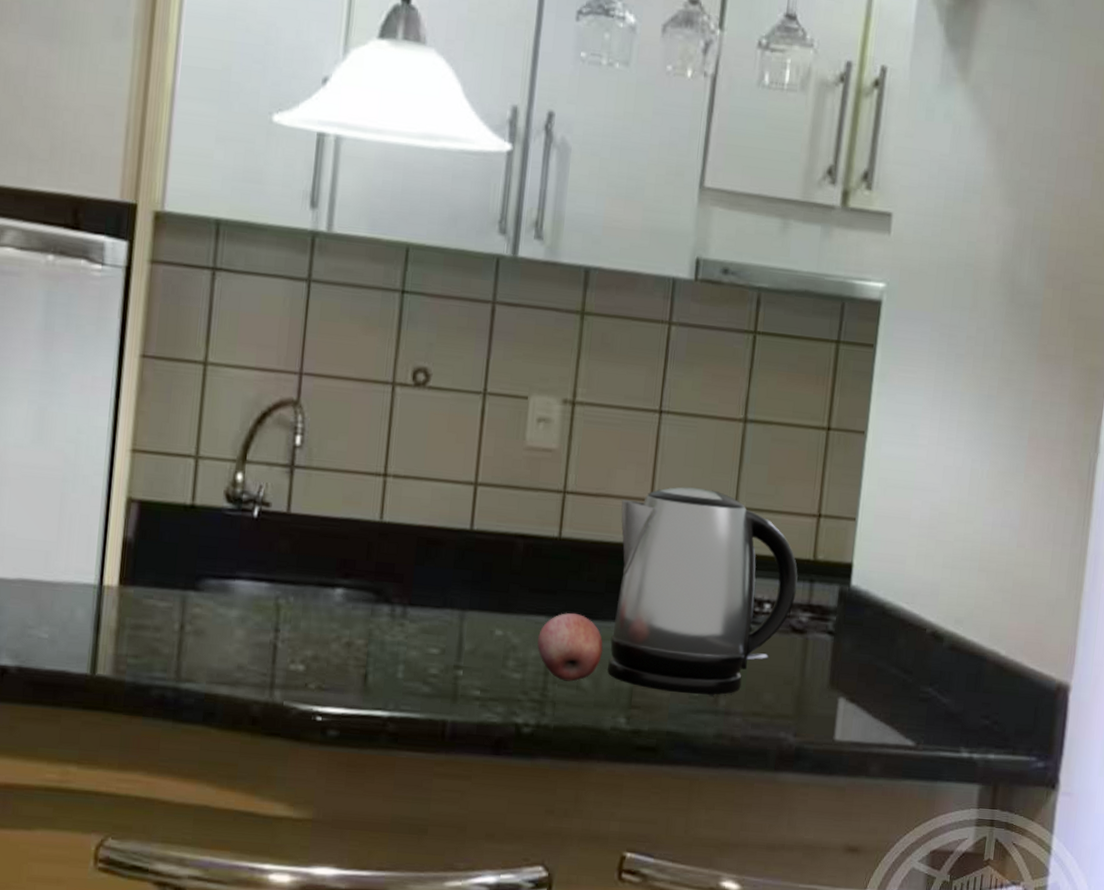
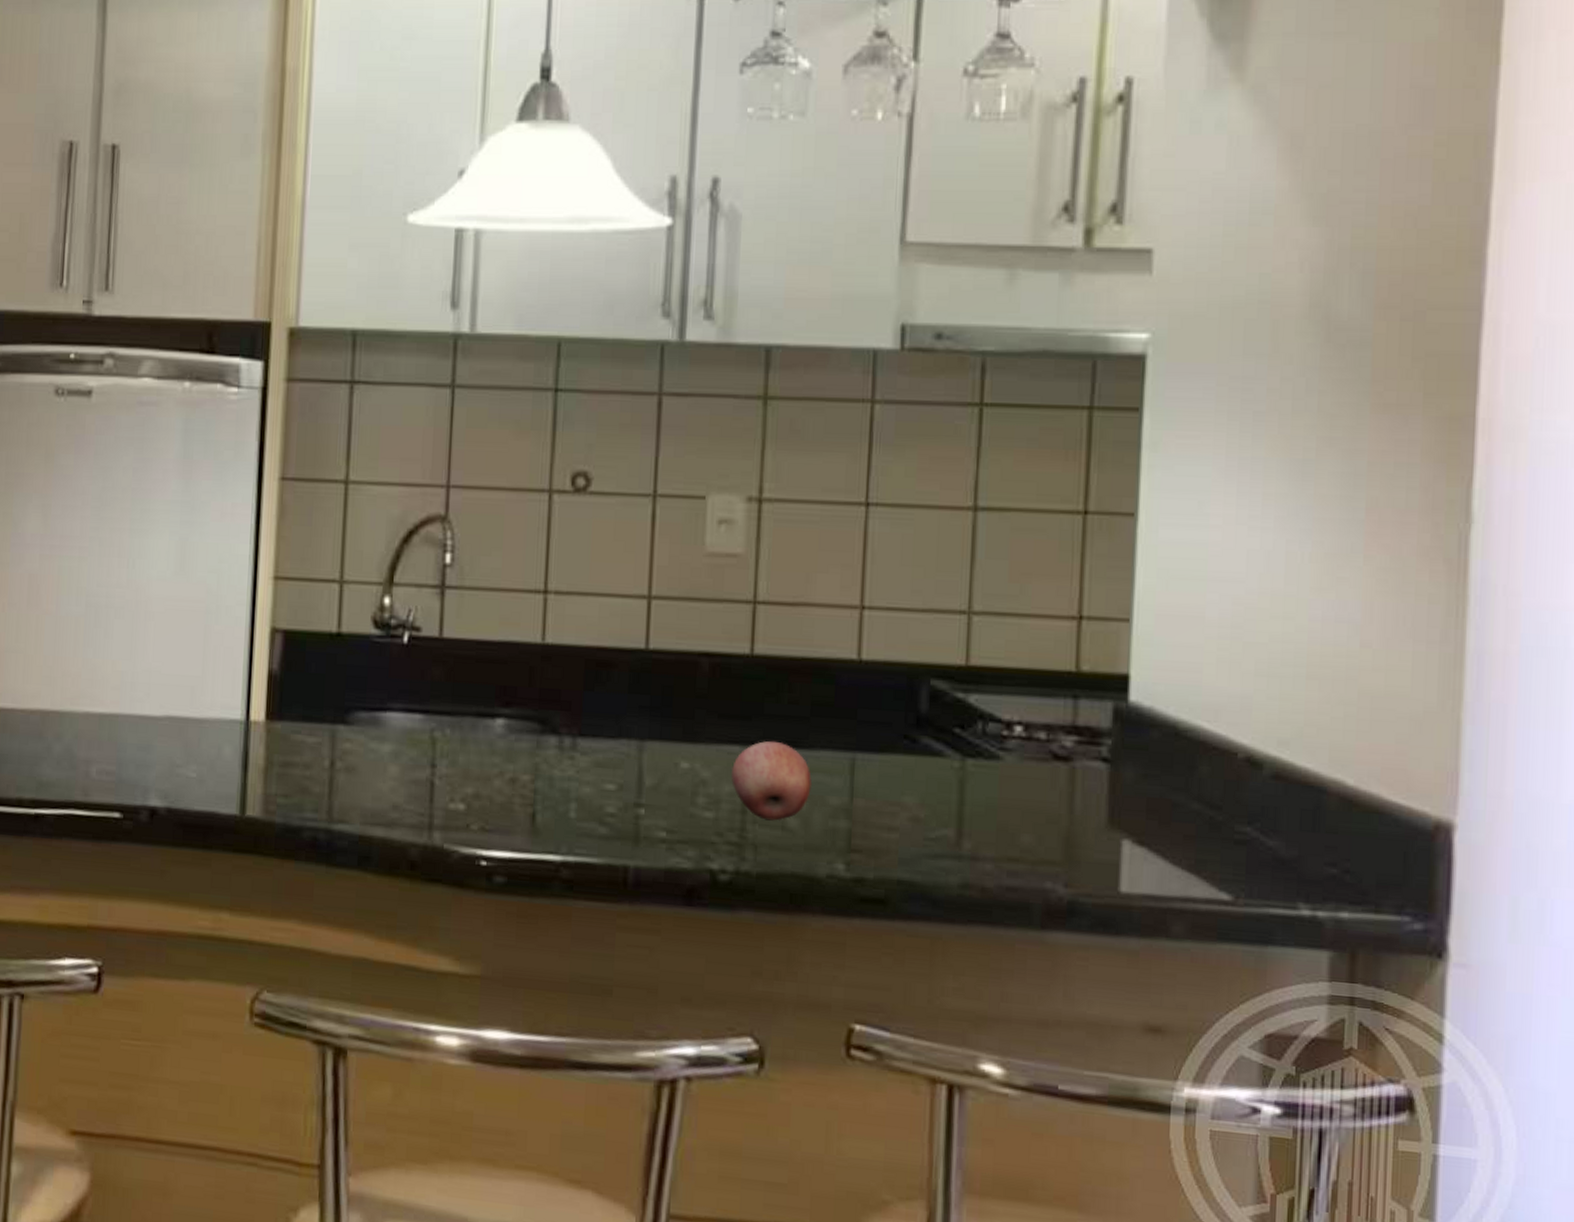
kettle: present [607,486,798,696] -> none [819,590,1057,838]

